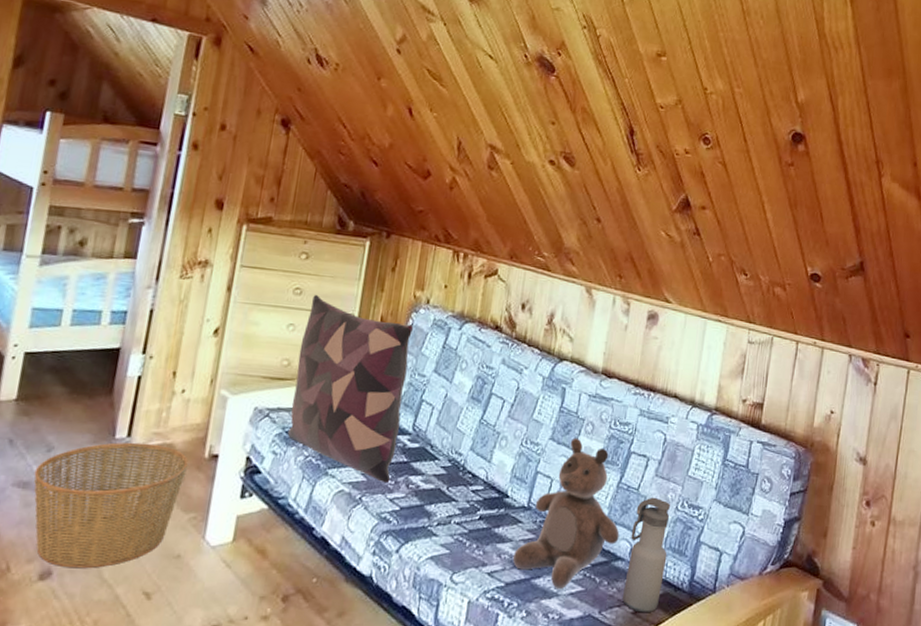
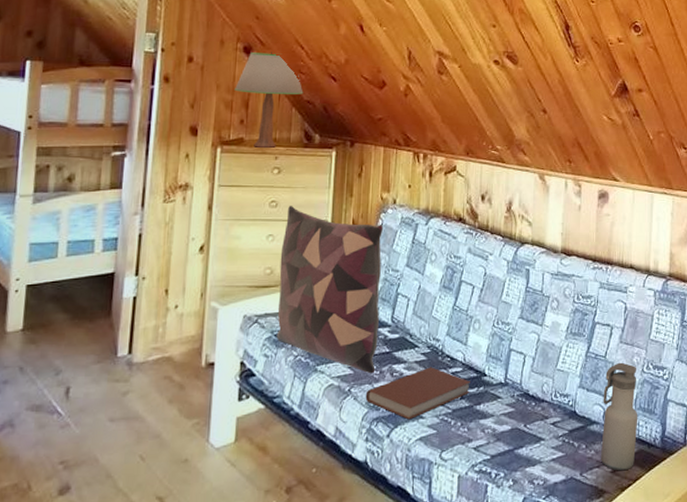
basket: present [34,442,189,569] -> none [45,358,188,482]
table lamp: none [268,126,341,232] -> present [235,52,304,149]
book: none [376,482,491,537] -> present [365,367,470,420]
stuffed animal: present [512,437,620,589] -> none [495,314,592,456]

